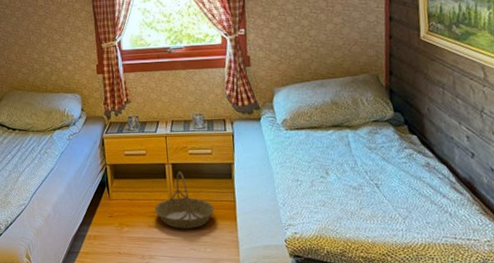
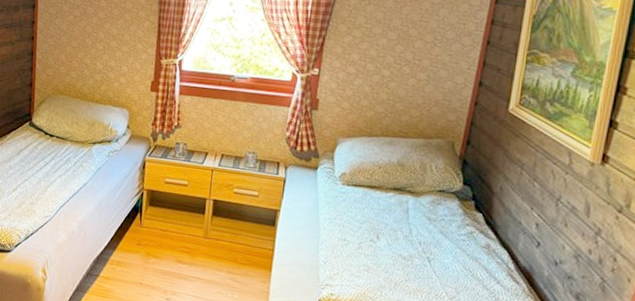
basket: present [154,171,215,229] -> none [186,209,251,272]

